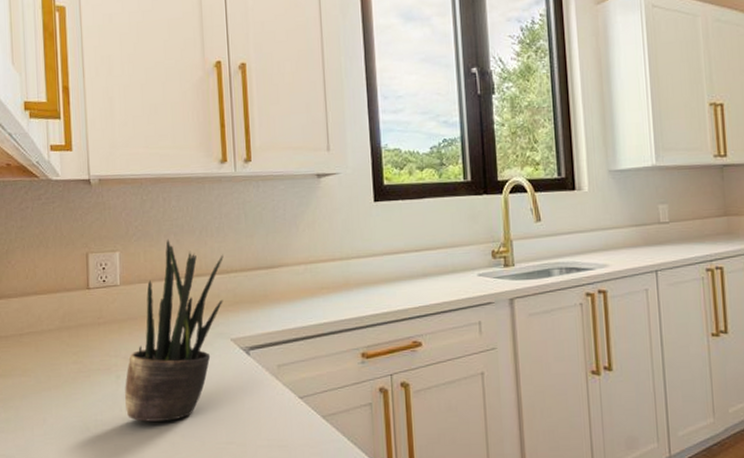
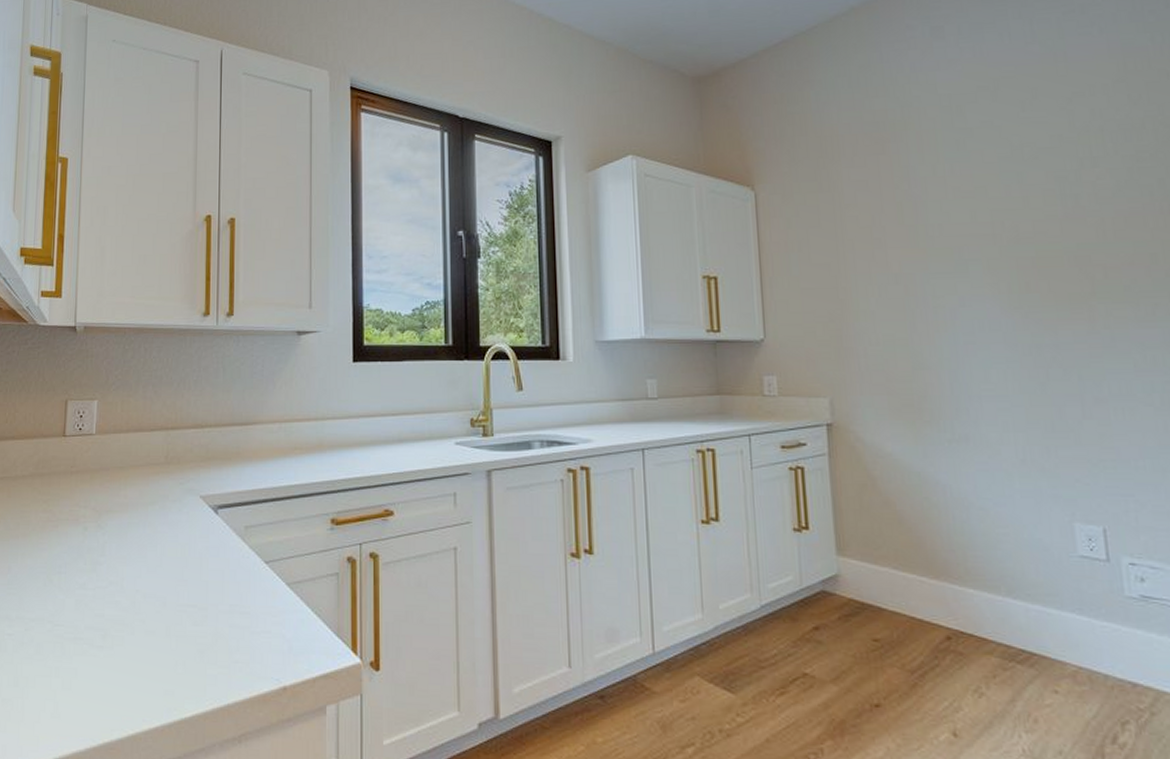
potted plant: present [124,238,224,422] -> none [89,389,199,578]

